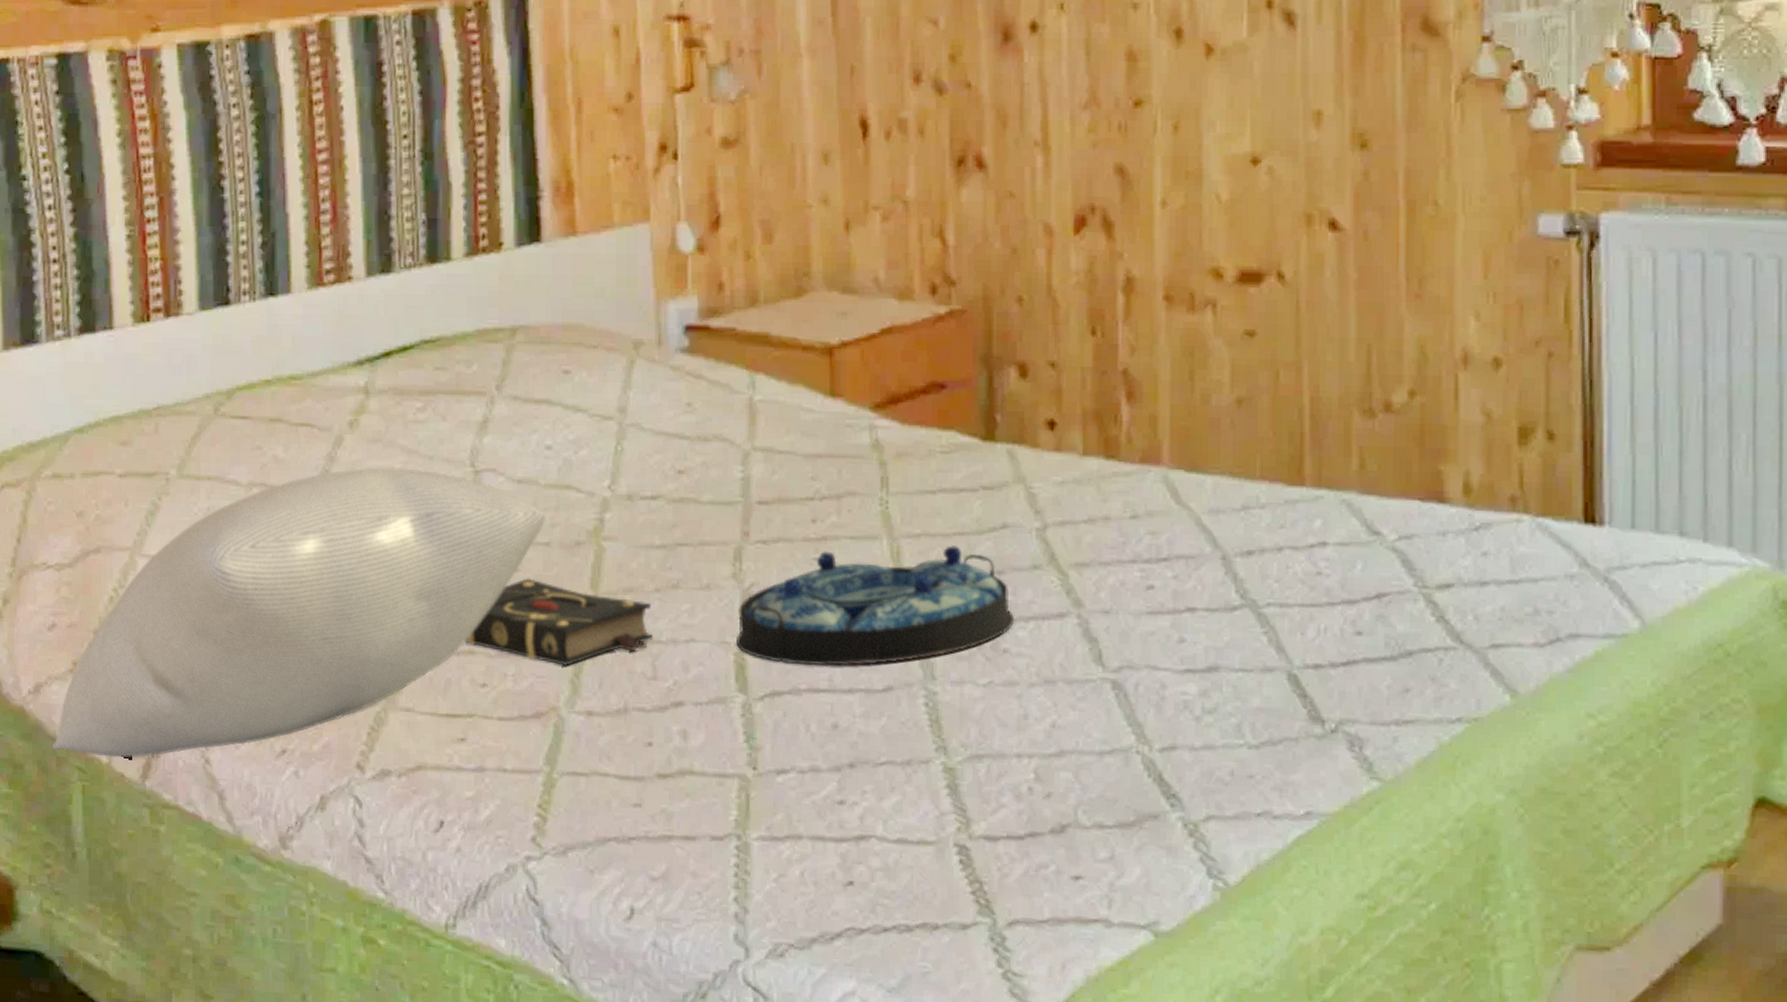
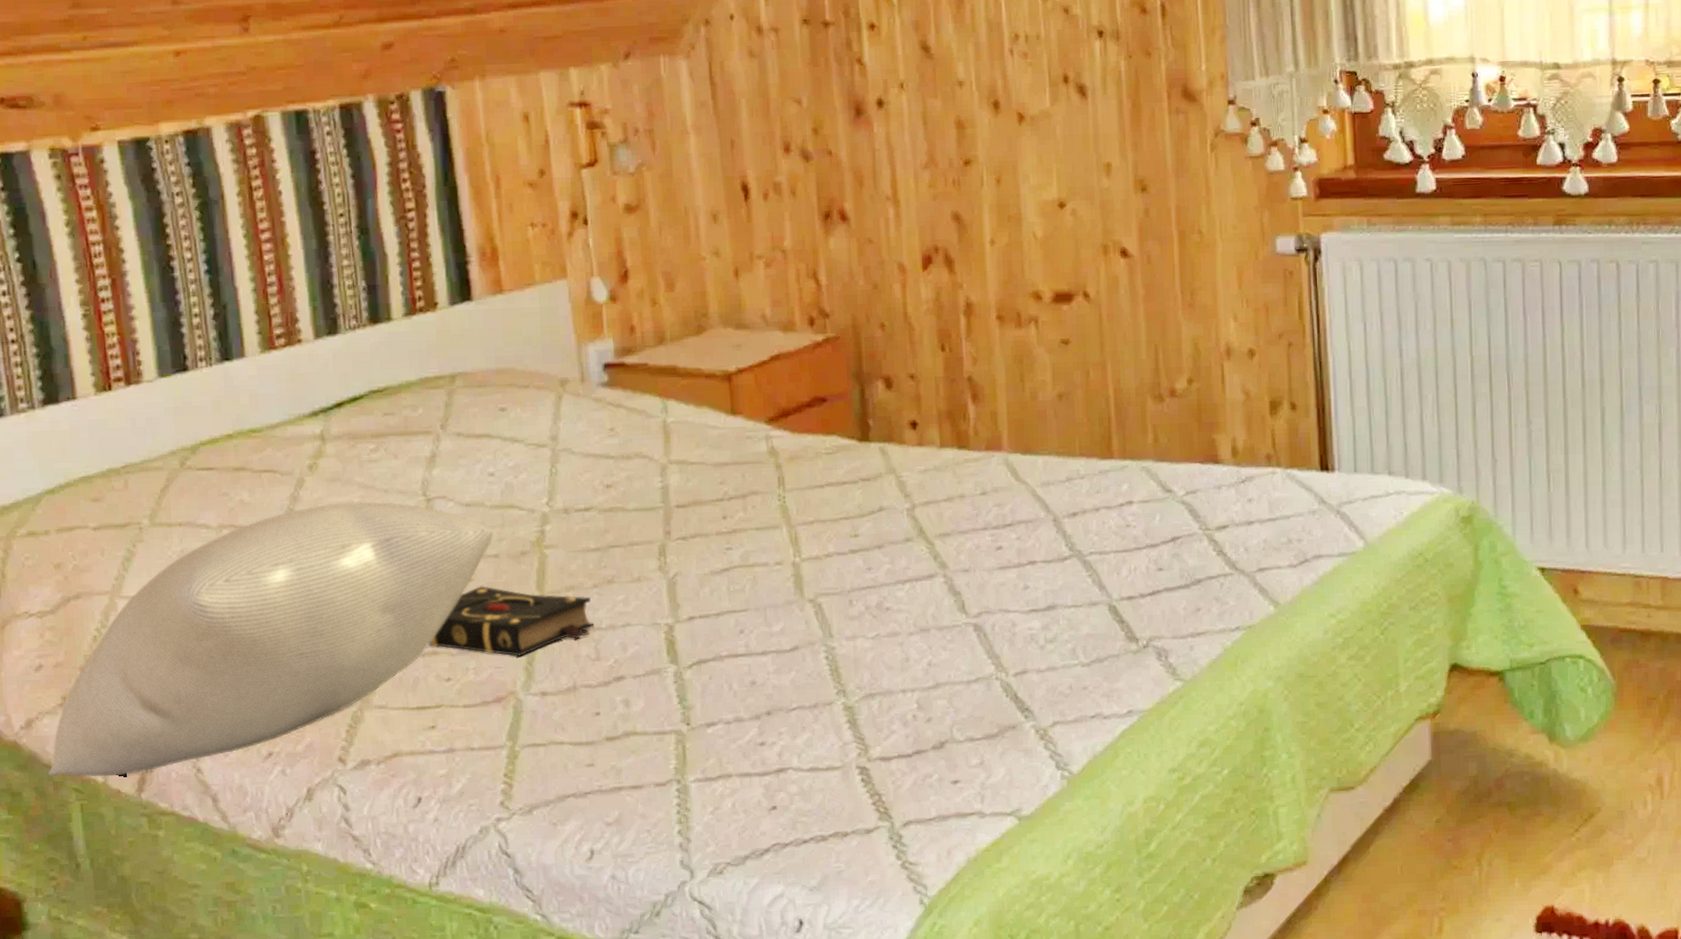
serving tray: present [735,545,1014,667] -> none [665,528,893,636]

